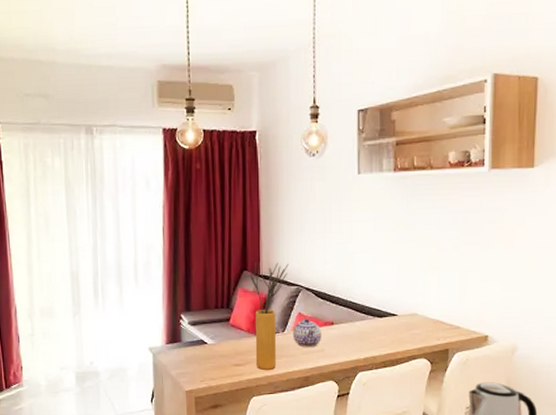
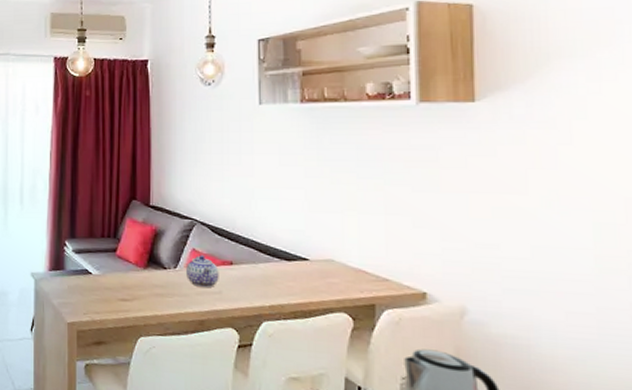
vase: present [250,262,289,371] -> none [139,191,182,310]

